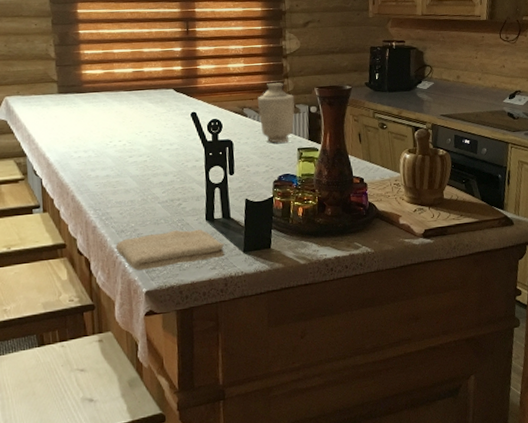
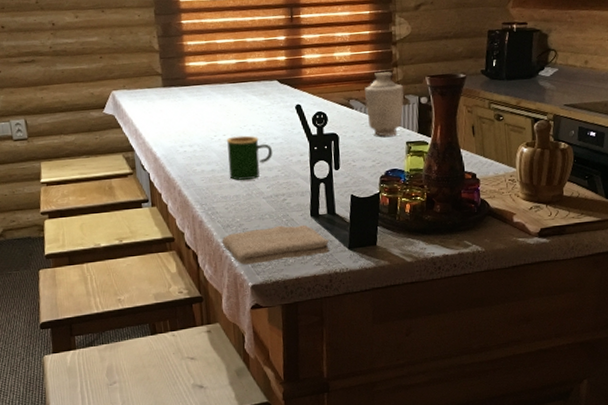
mug: none [121,141,169,186] -> present [226,135,273,180]

